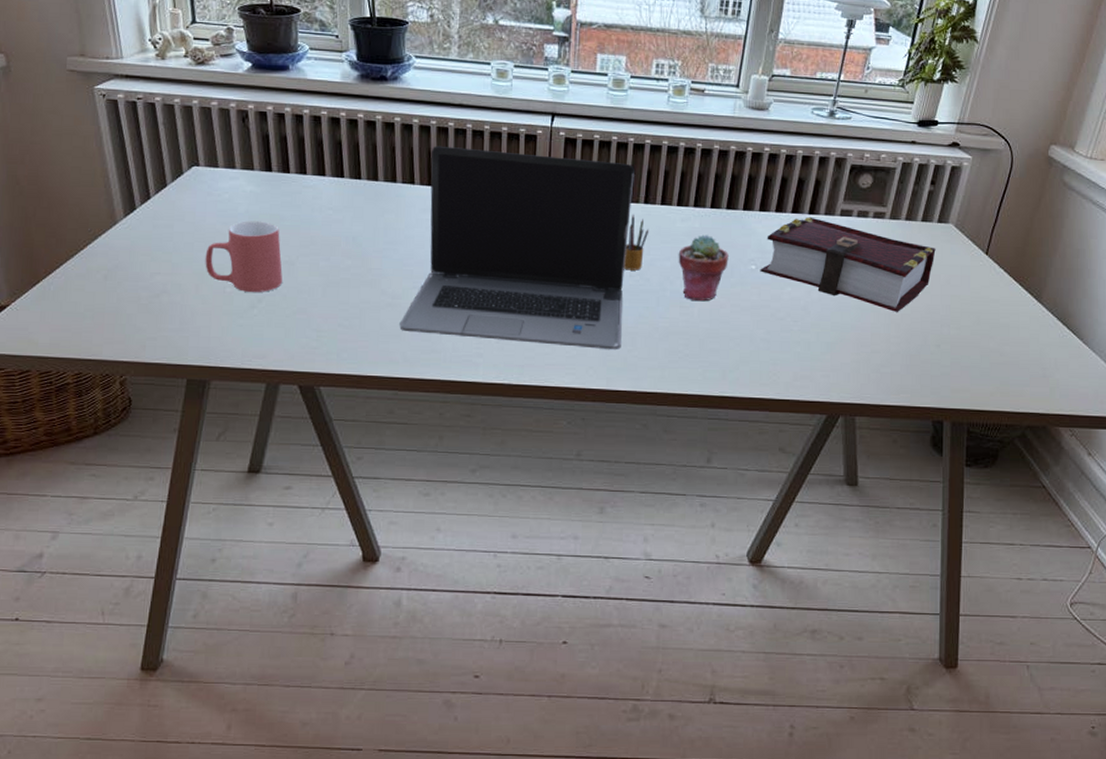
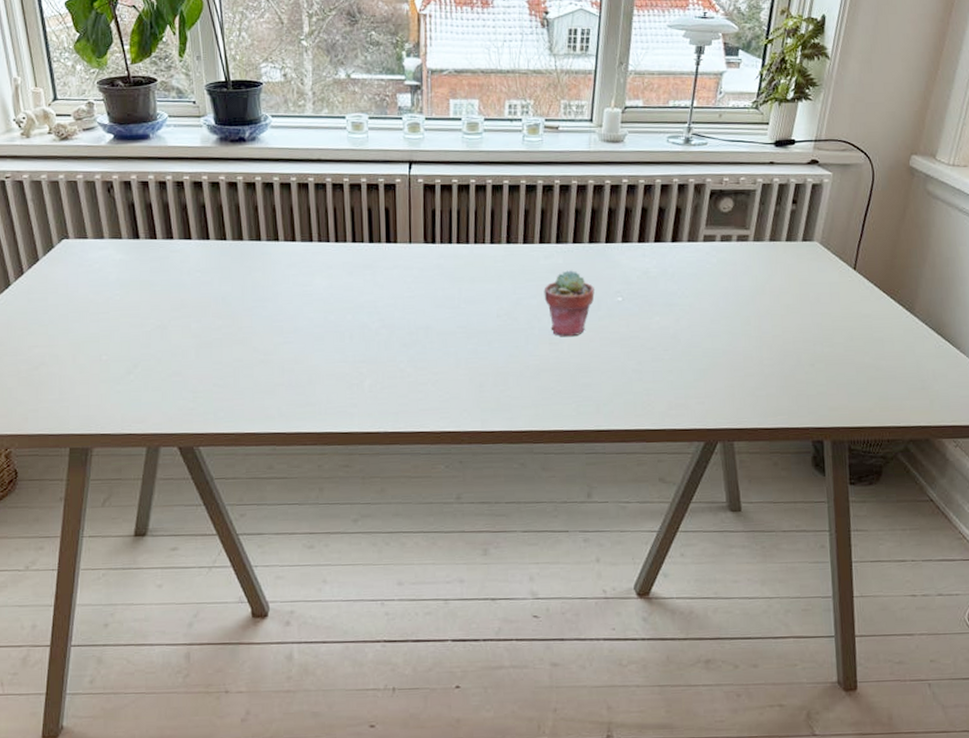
mug: present [205,221,283,292] -> none [80,288,157,358]
laptop computer: present [399,145,634,350] -> none [273,201,495,392]
pencil box: present [623,214,649,271] -> none [490,254,514,311]
book: present [760,217,936,312] -> none [626,245,803,334]

